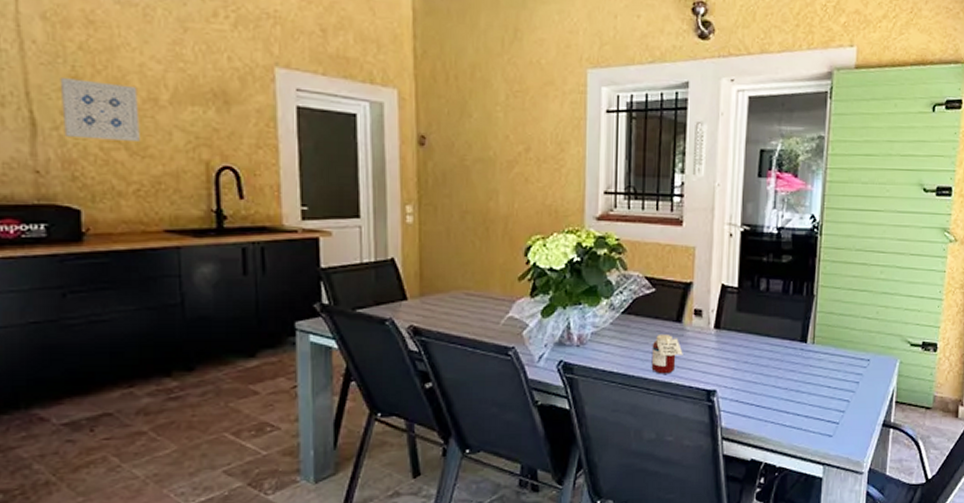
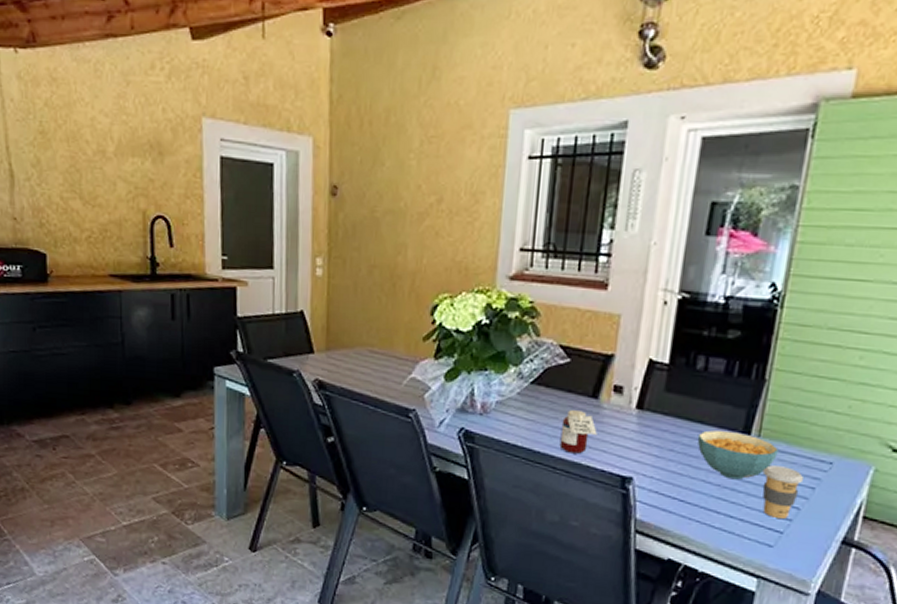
wall art: present [60,76,140,141] -> none [31,131,91,191]
cereal bowl: none [766,342,829,382] -> present [697,430,779,480]
coffee cup: none [819,367,851,412] -> present [762,465,805,520]

